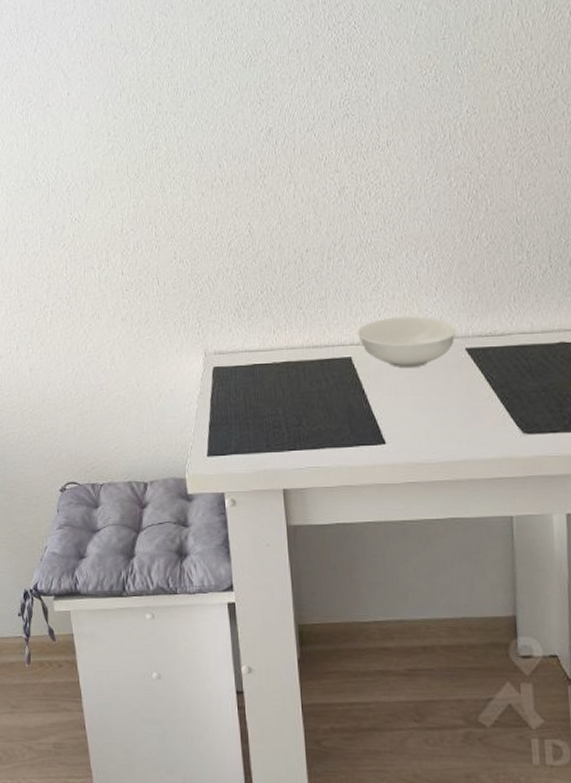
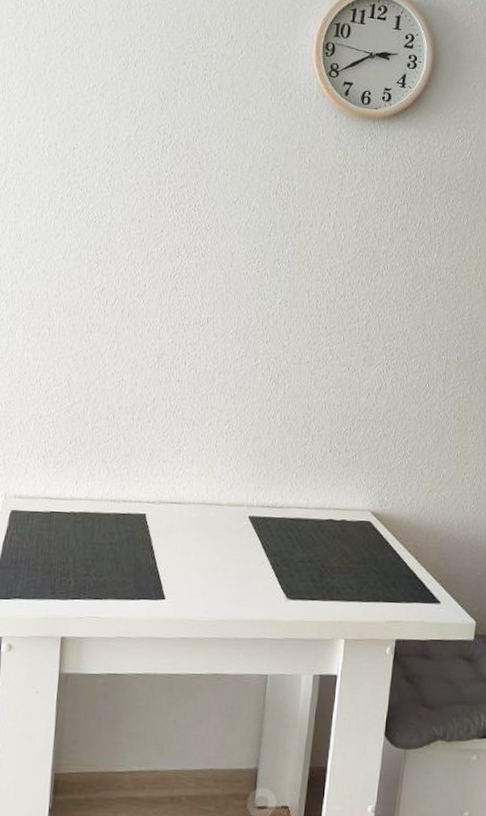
bowl: present [357,316,457,369] -> none [154,480,244,530]

